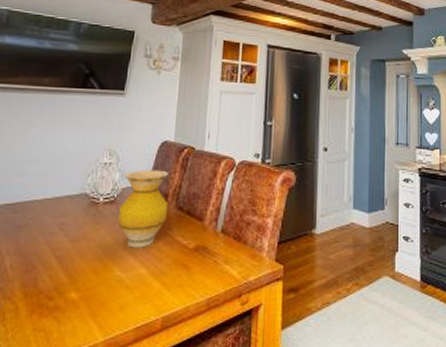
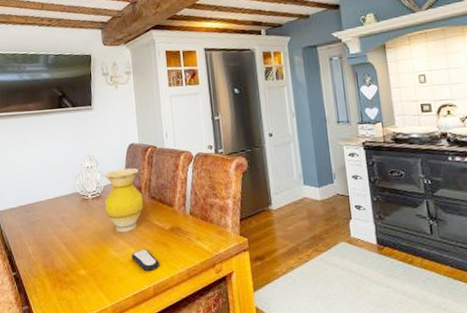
remote control: none [141,270,175,299] -> present [131,248,160,272]

